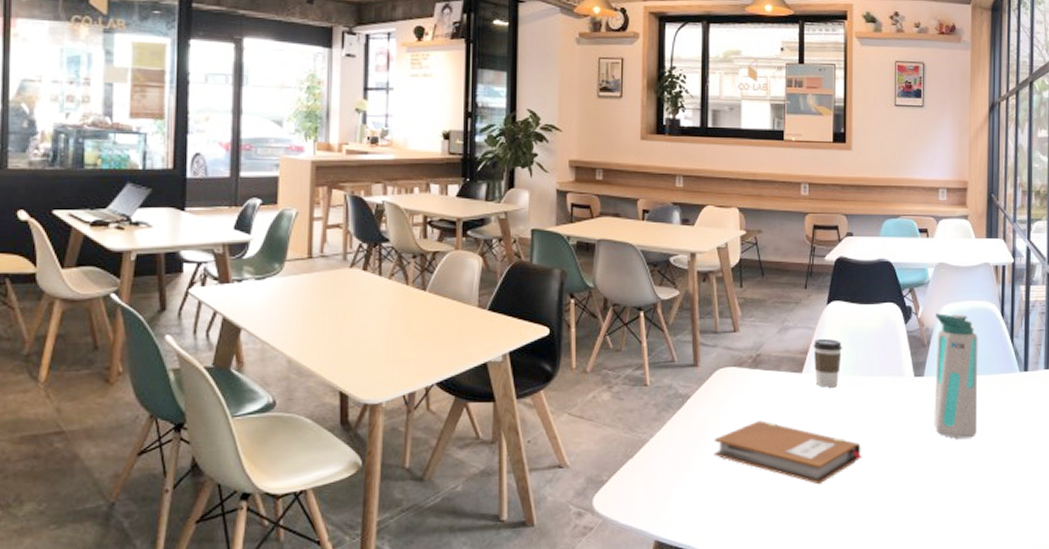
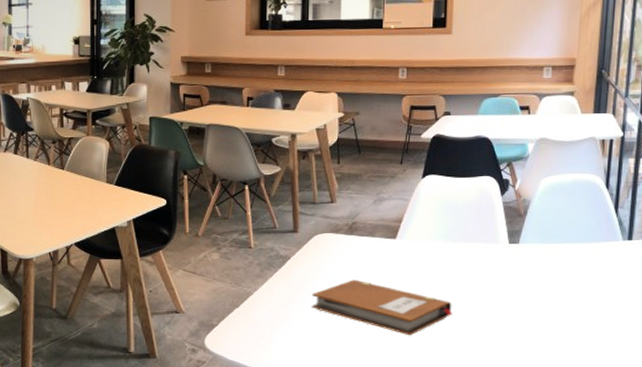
coffee cup: present [813,338,842,387] -> none [407,209,436,252]
water bottle: present [934,313,978,439] -> none [527,185,579,301]

